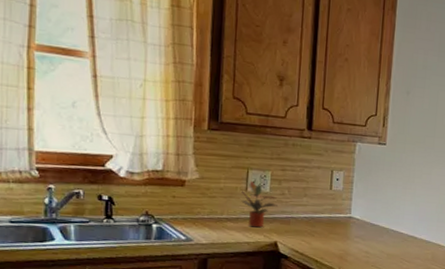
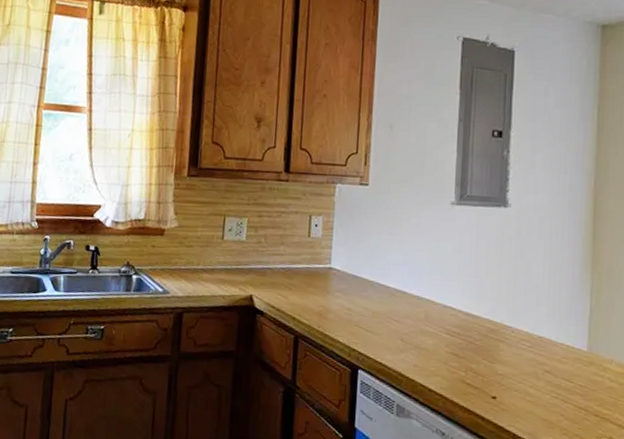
potted plant: present [241,180,278,228] -> none [217,228,254,280]

